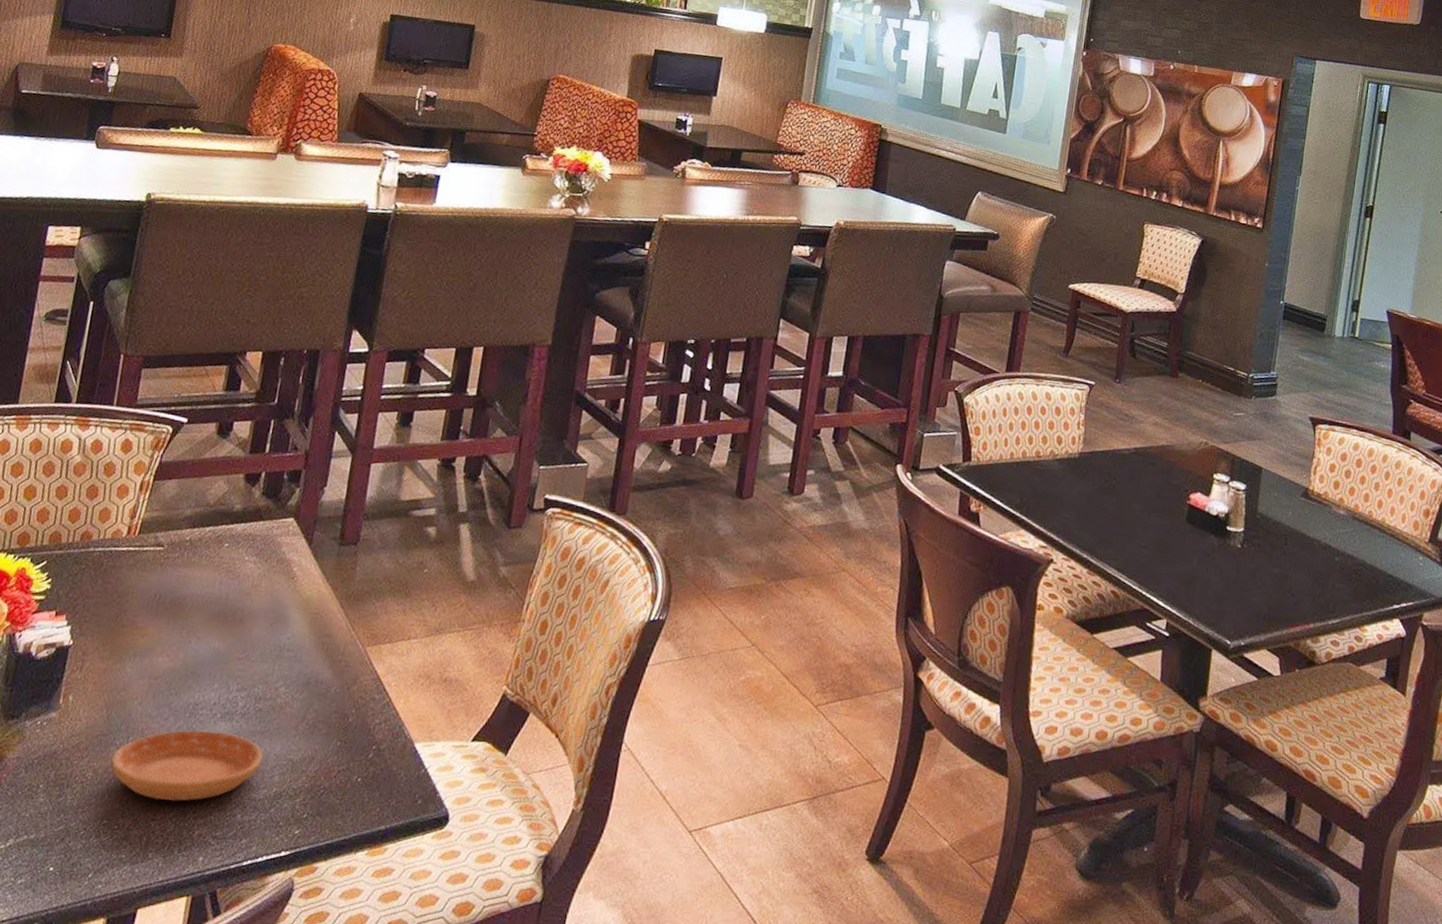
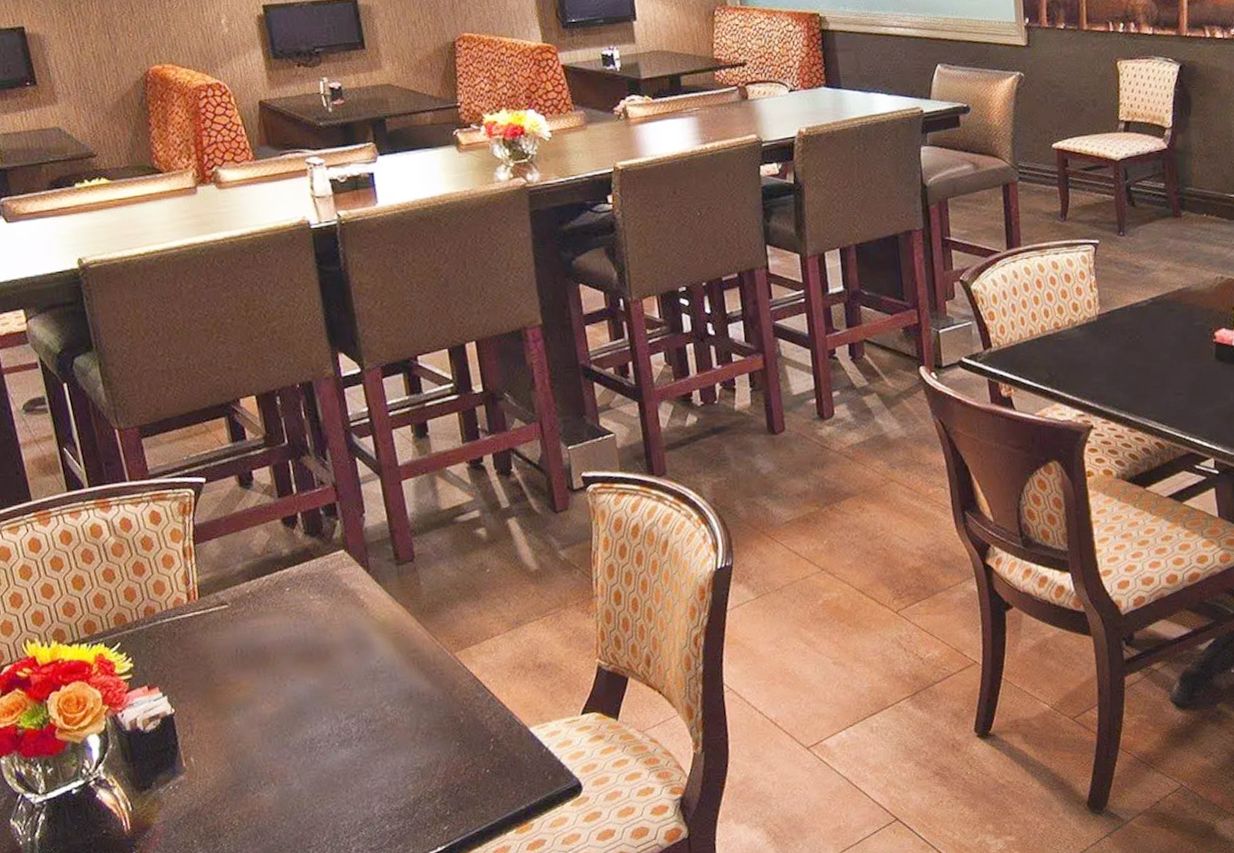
saucer: present [111,730,263,802] -> none [251,757,392,830]

